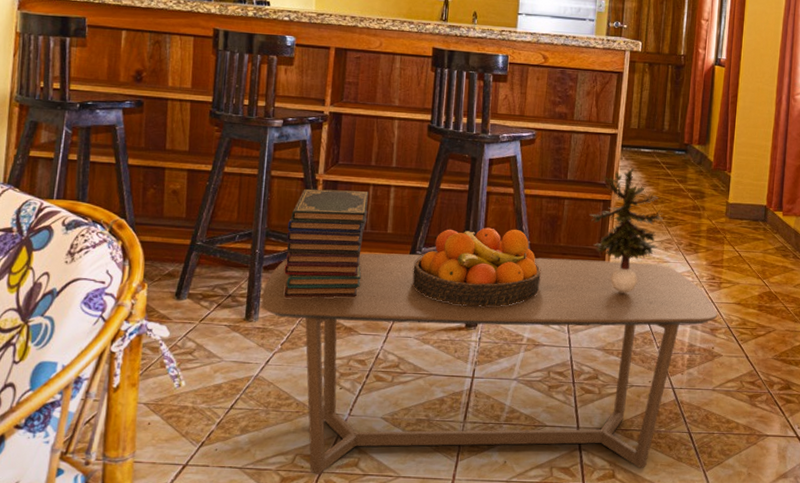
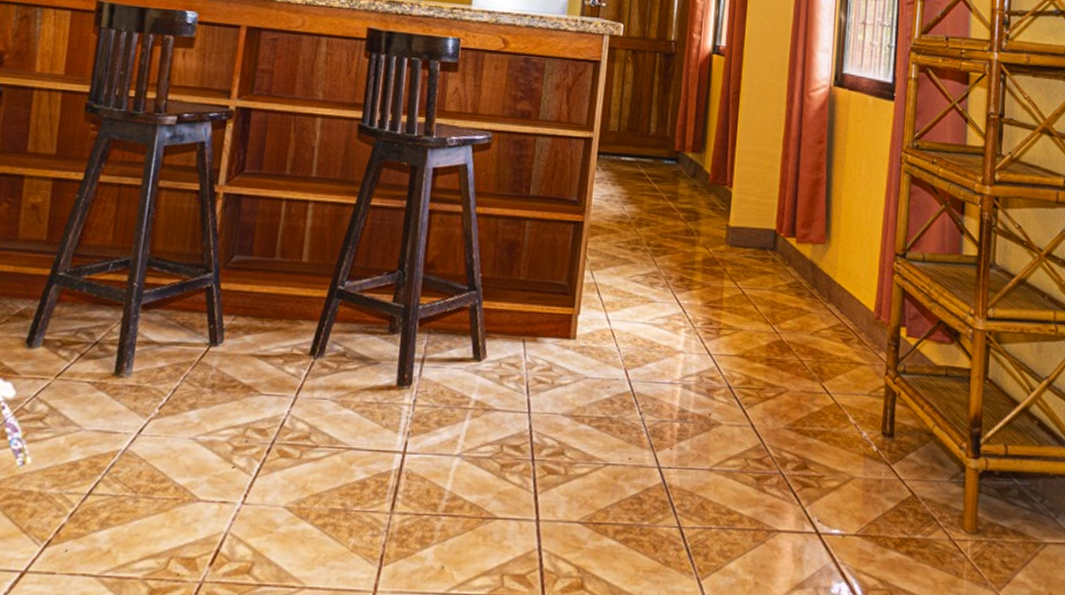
coffee table: present [261,253,717,474] -> none [136,288,715,584]
book stack: present [283,188,368,298] -> none [165,204,280,347]
fruit bowl: present [412,227,541,307] -> none [331,255,495,359]
potted plant: present [589,167,663,293] -> none [557,180,648,342]

